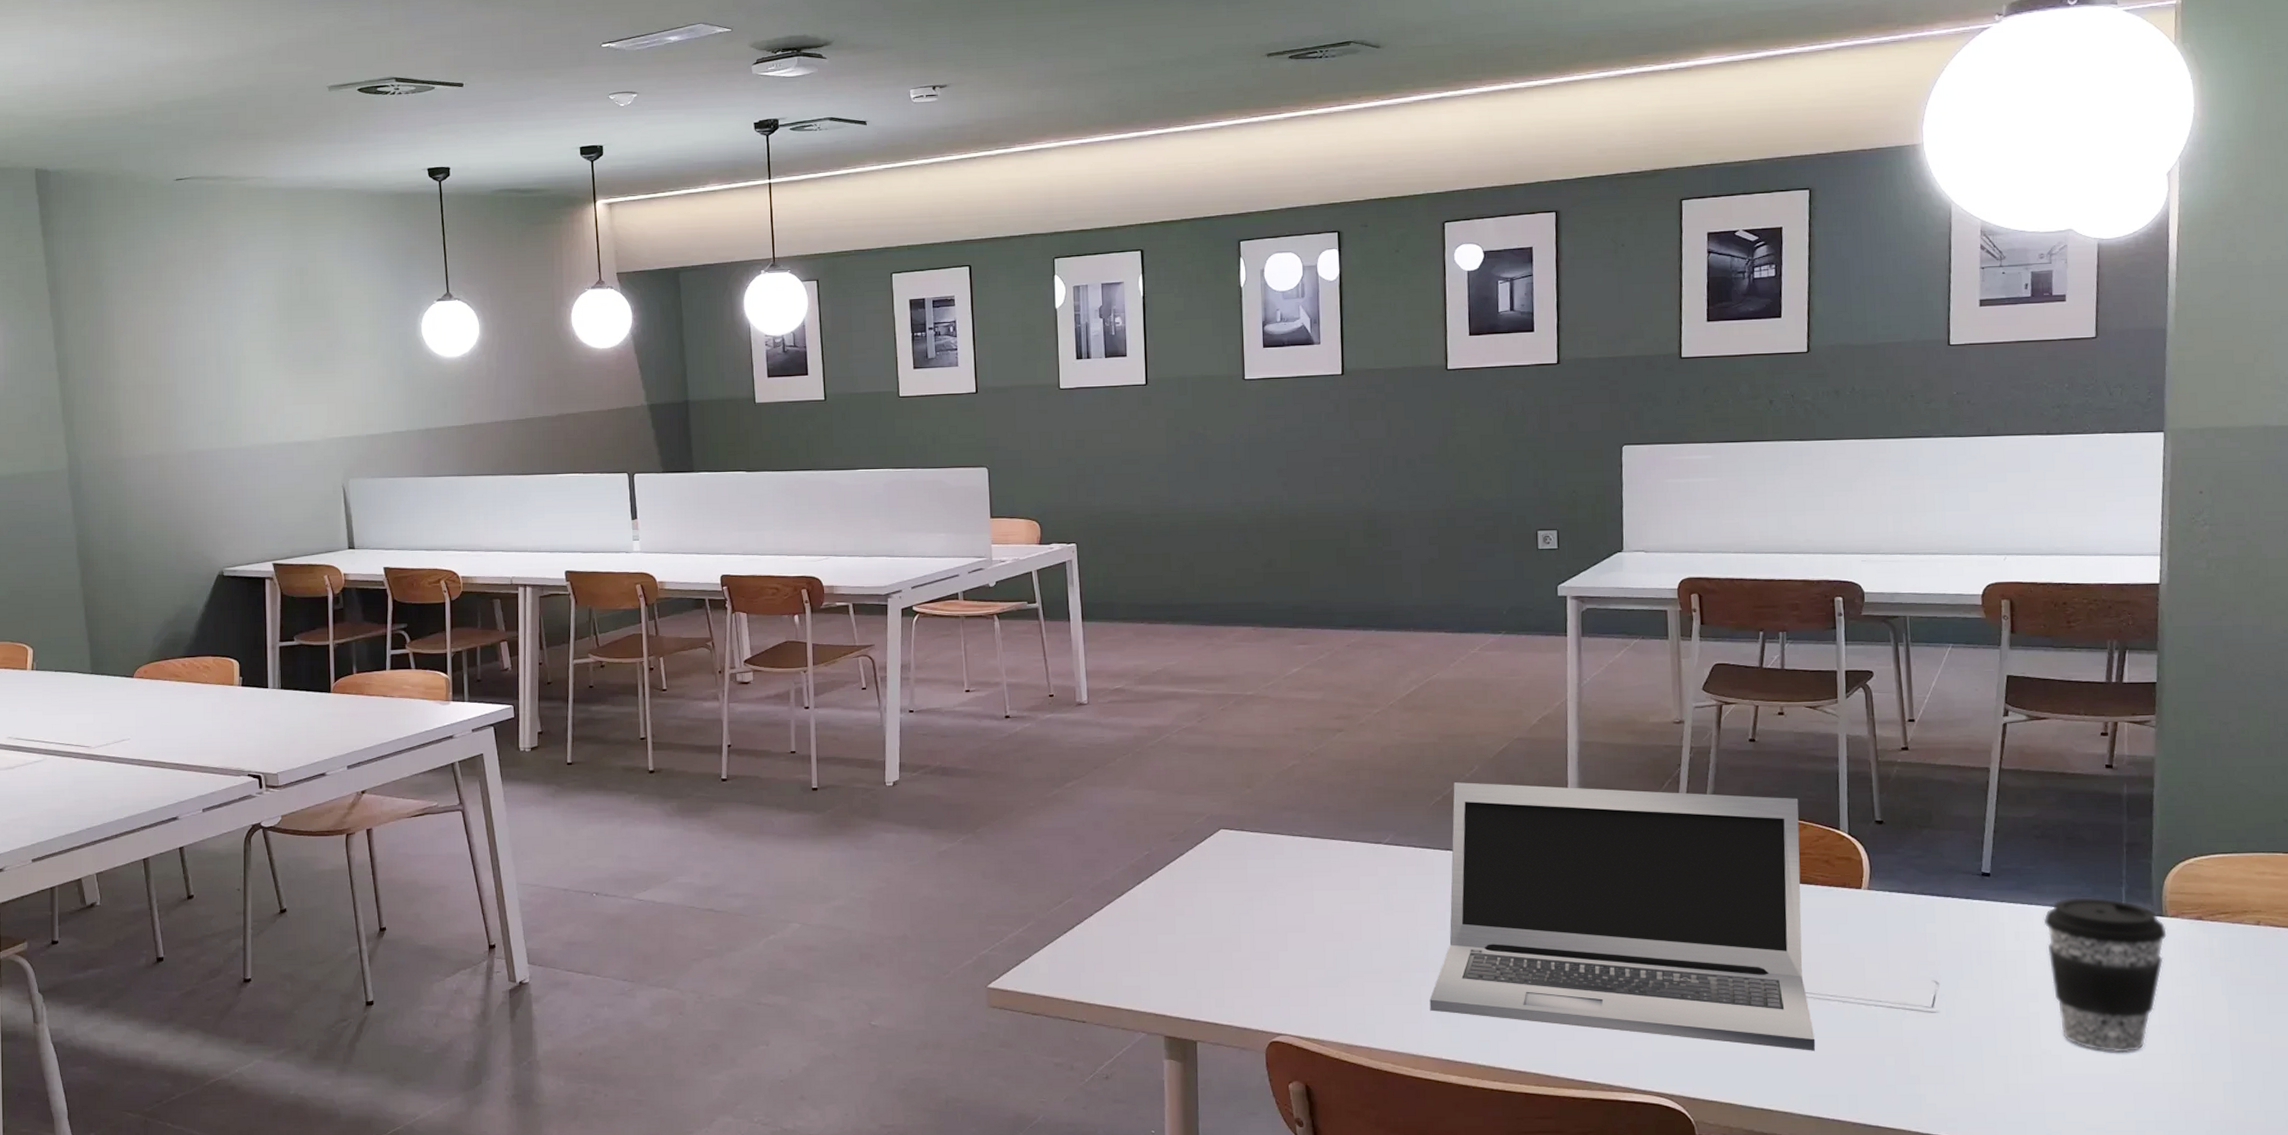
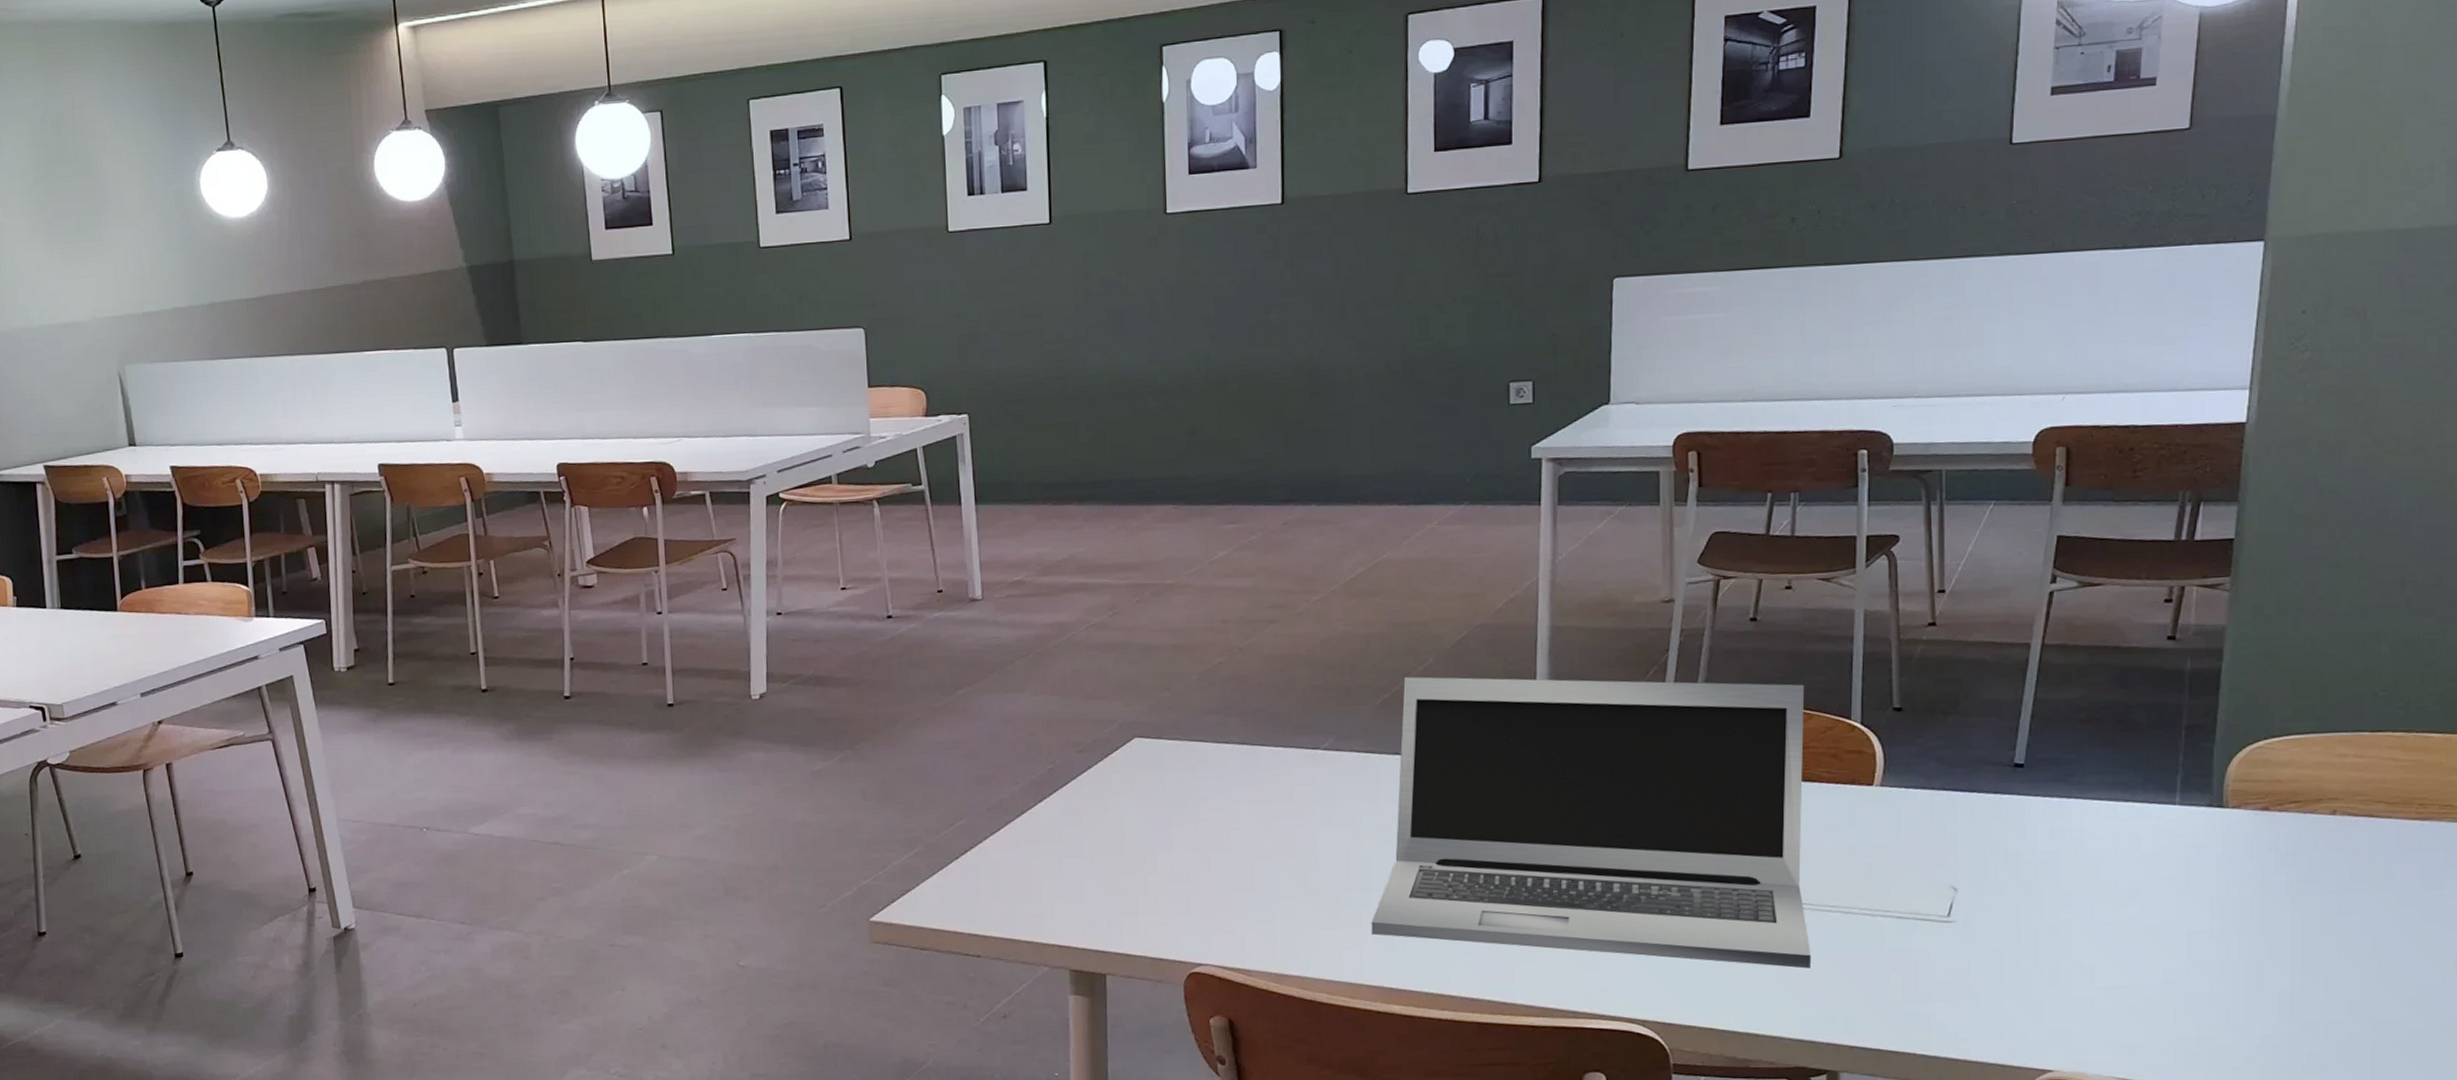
coffee cup: present [2043,897,2167,1053] -> none [2083,789,2226,962]

